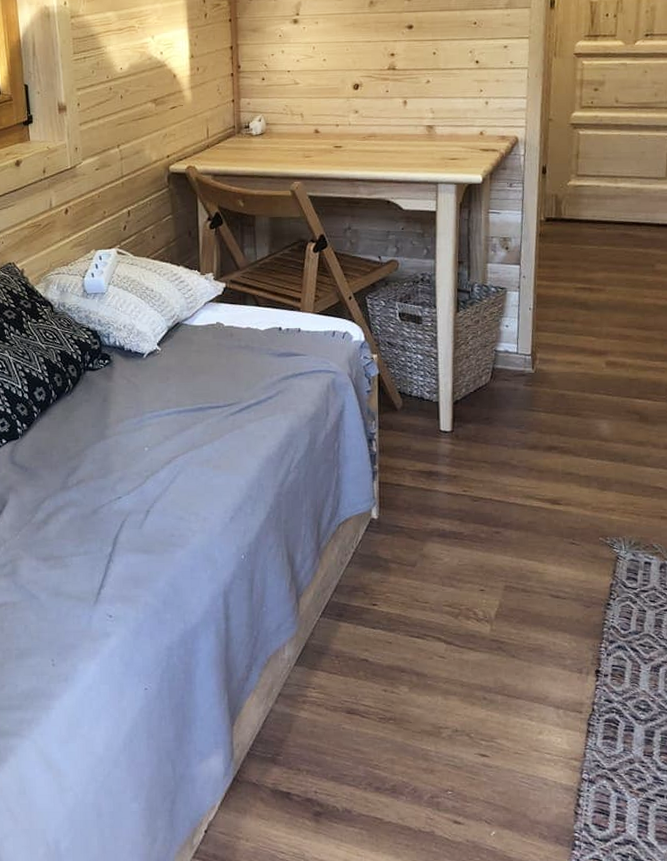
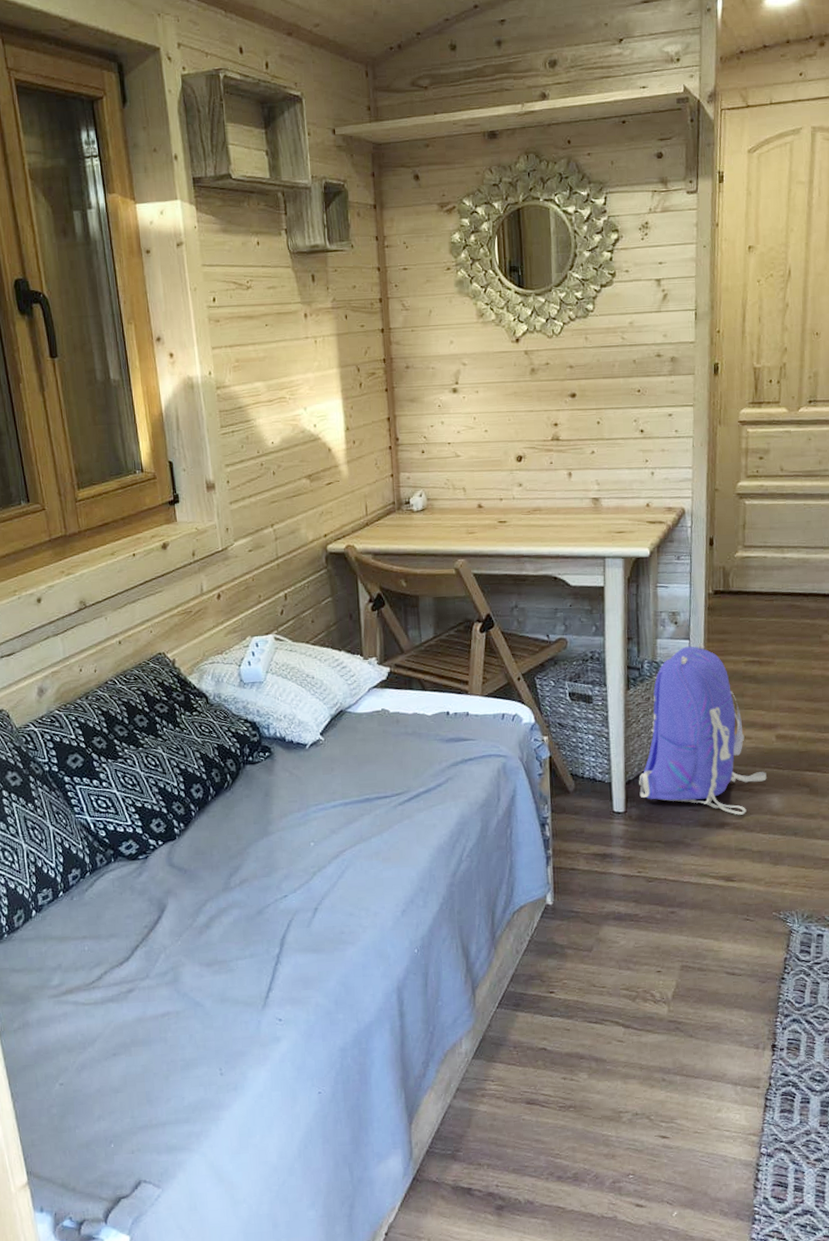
backpack: none [466,269,596,439] -> present [639,643,767,815]

